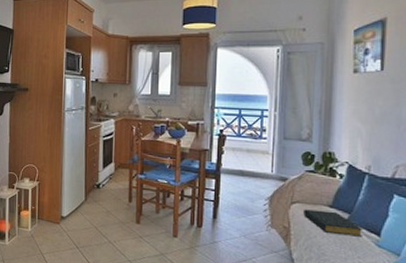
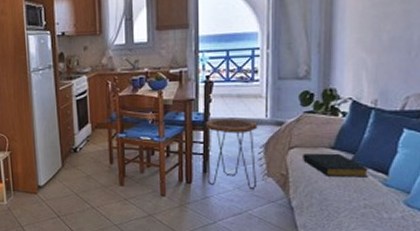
side table: none [216,169,264,238] -> present [206,118,258,189]

